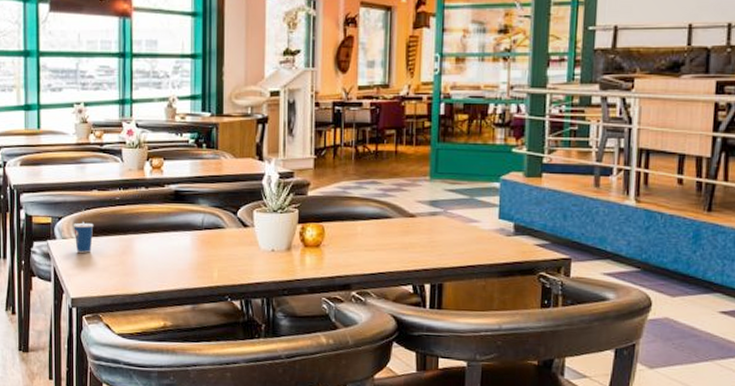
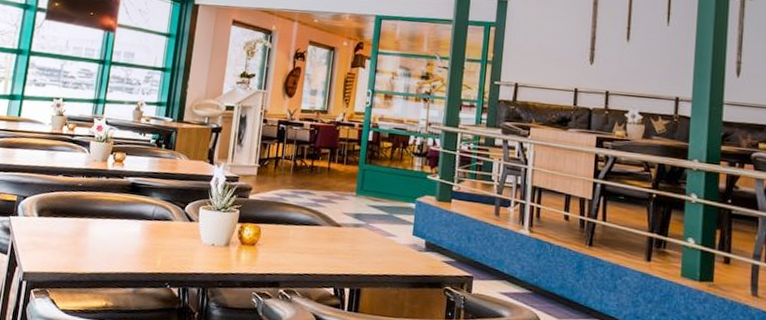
cup: present [73,208,94,253] -> none [35,190,55,231]

